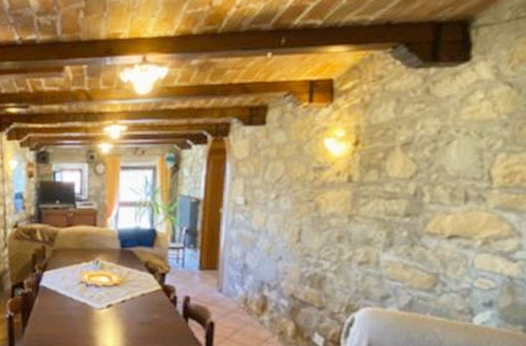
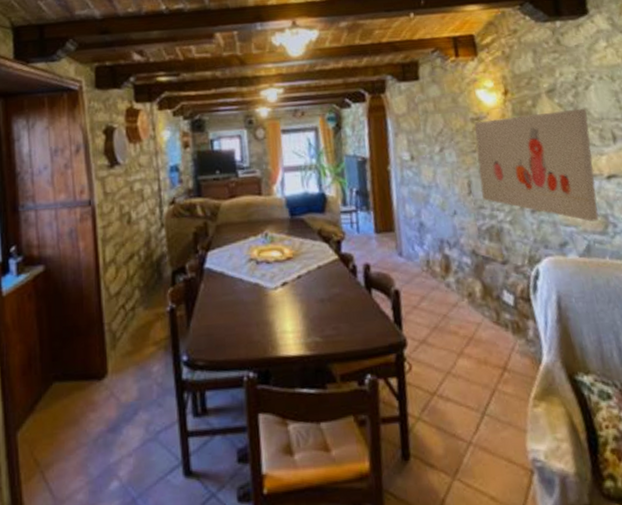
wall art: none [310,164,443,280] -> present [474,108,599,223]

